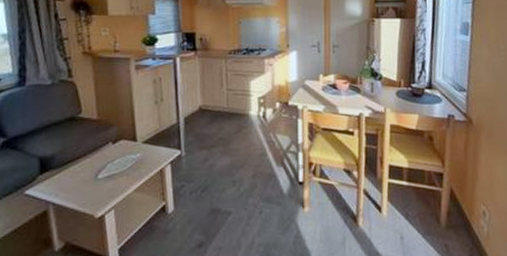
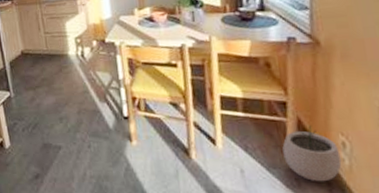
plant pot: none [437,194,482,248] -> present [282,124,342,182]

